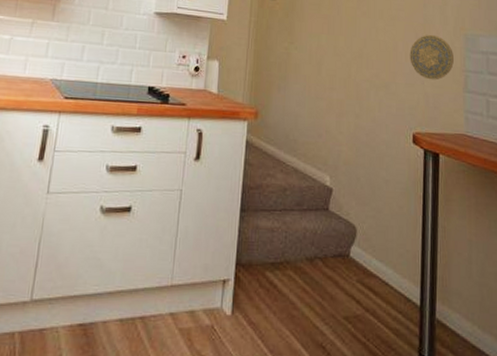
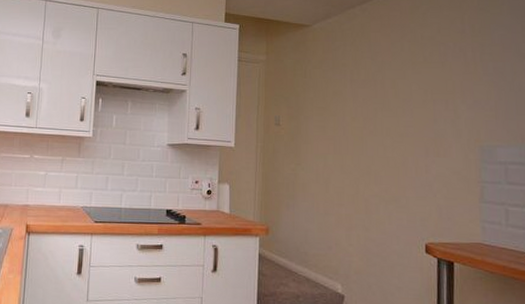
decorative plate: present [410,35,454,80] -> none [420,149,468,193]

